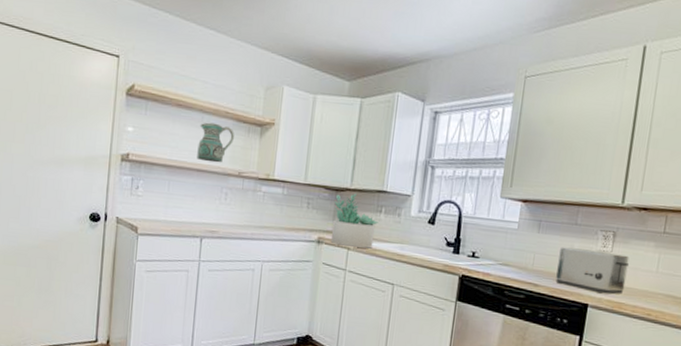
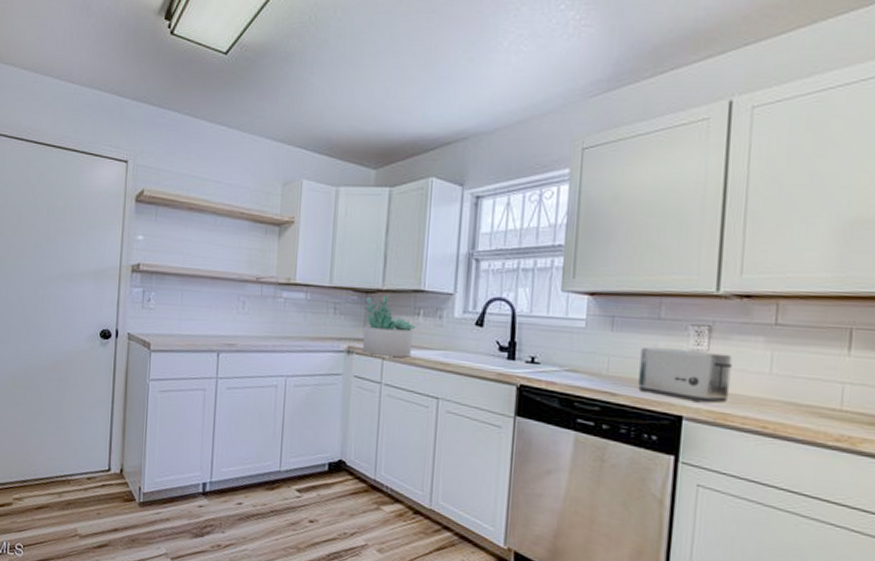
ceramic pitcher: present [197,122,234,163] -> none [211,225,250,269]

